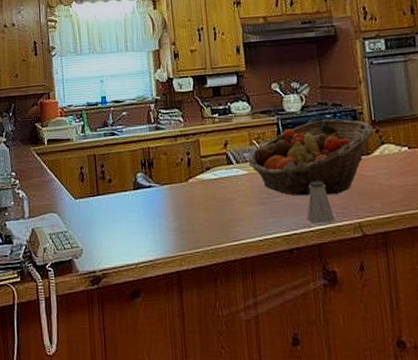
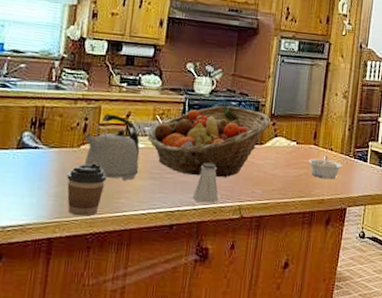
coffee cup: none [182,193,218,248] -> present [67,162,106,217]
kettle: none [190,145,248,208] -> present [84,113,140,180]

